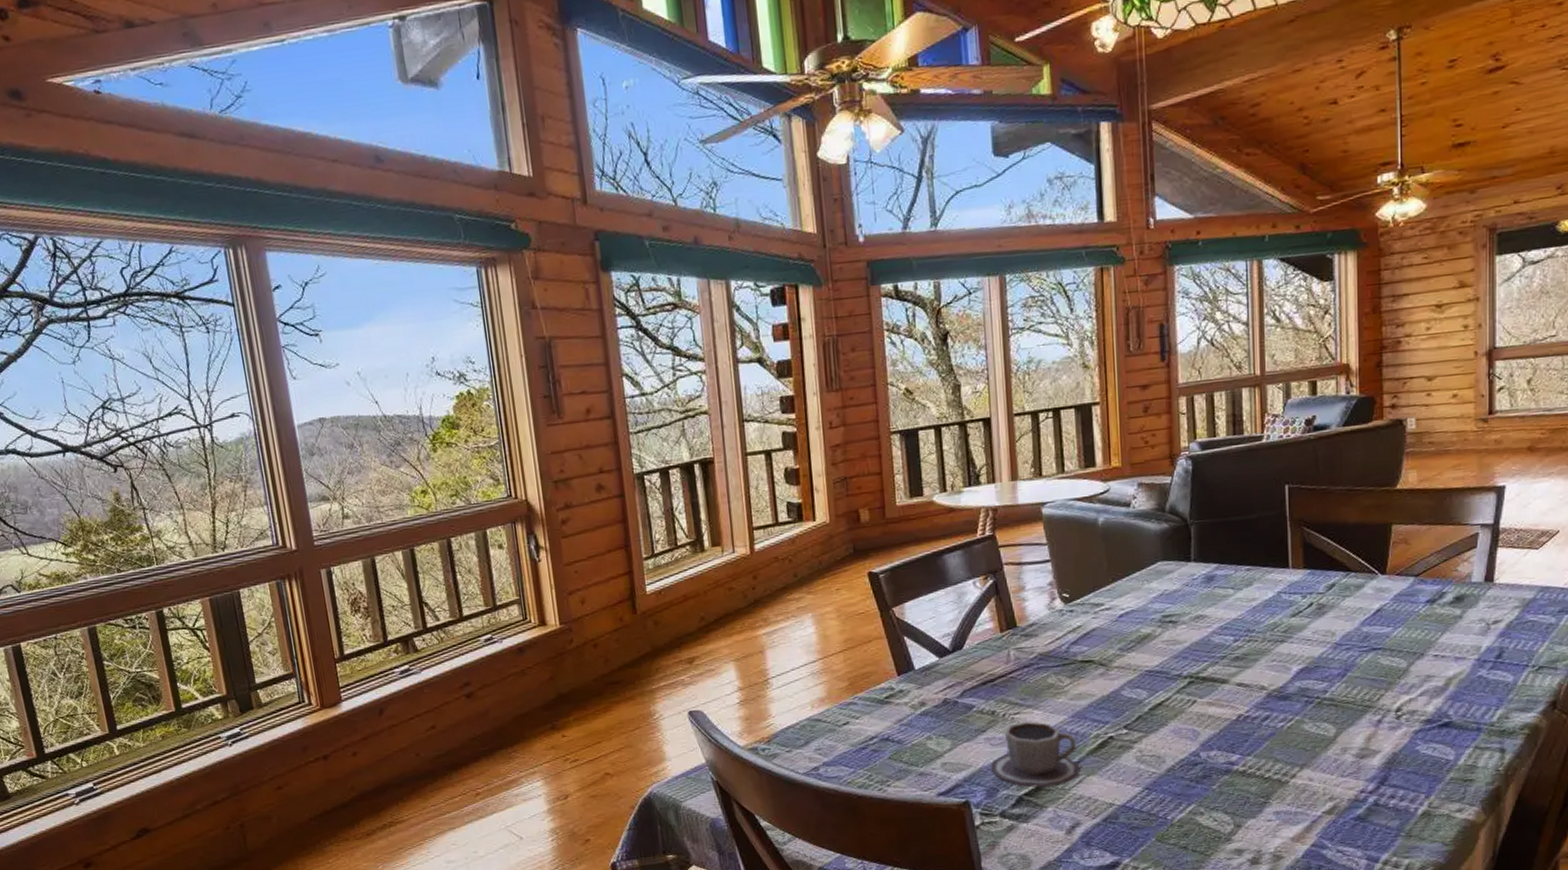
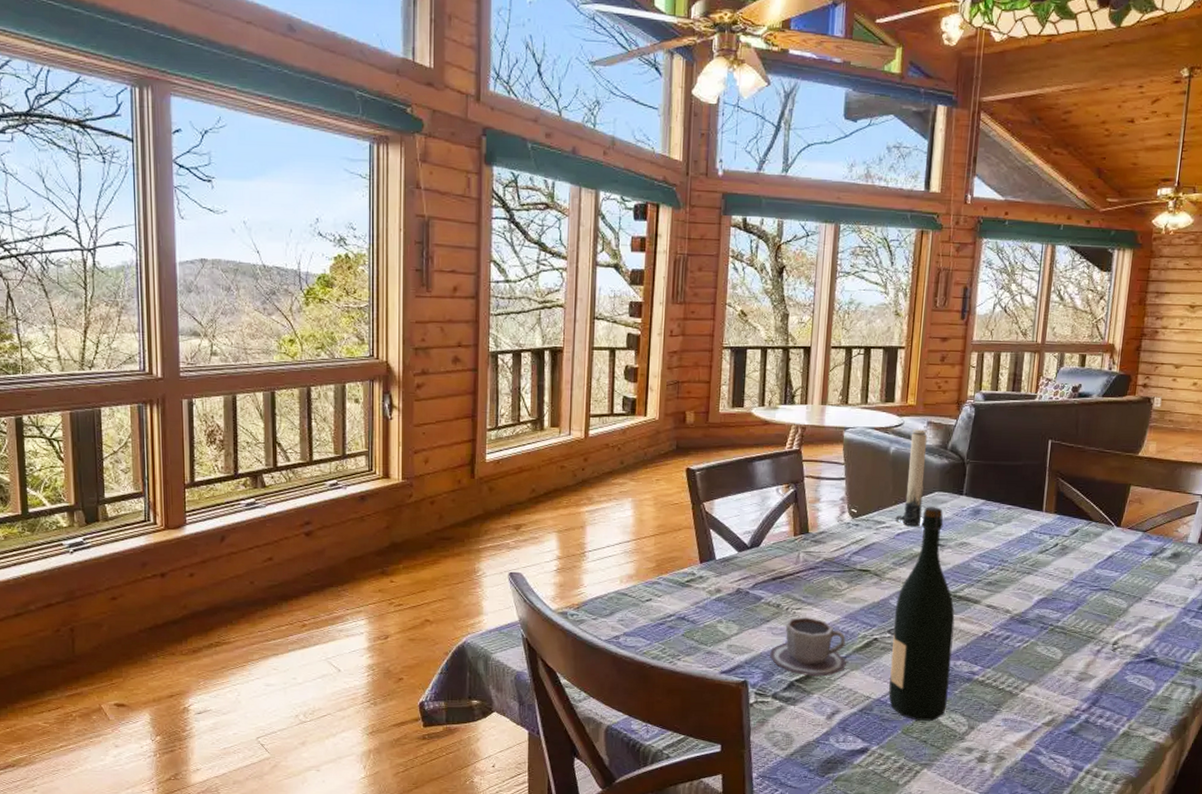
candle: none [1115,493,1146,605] -> present [895,429,928,527]
wine bottle: none [1129,579,1205,825] -> present [889,507,955,721]

